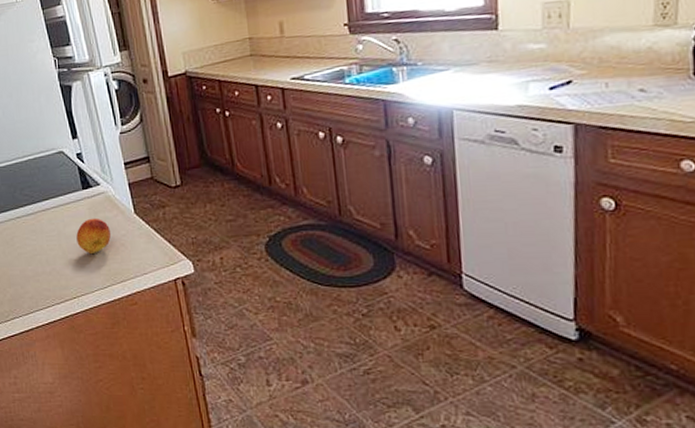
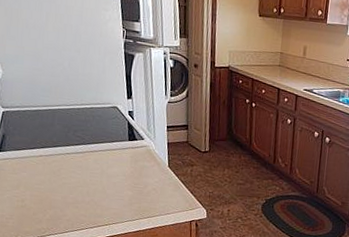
fruit: present [76,218,111,254] -> none [116,164,146,193]

